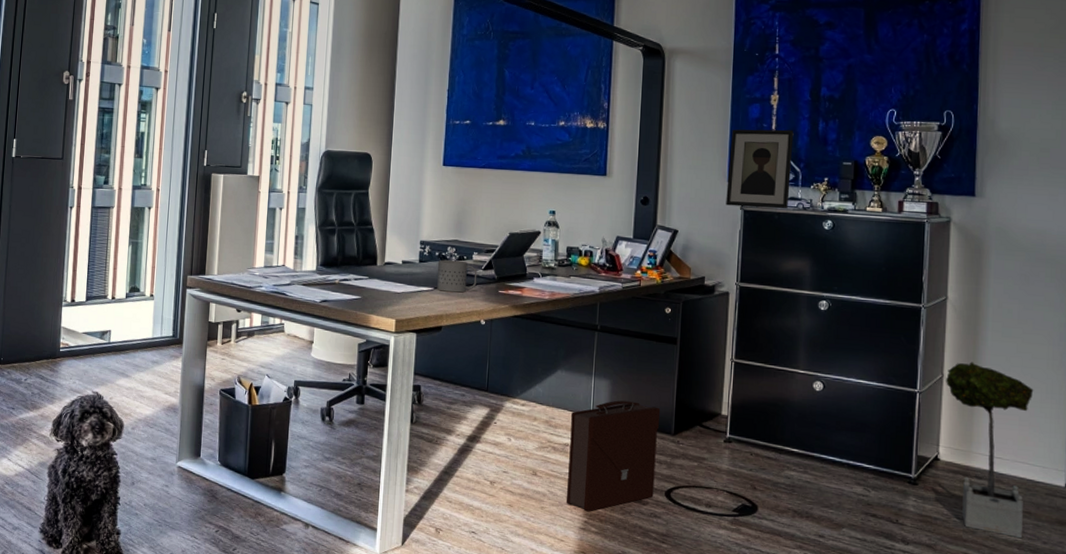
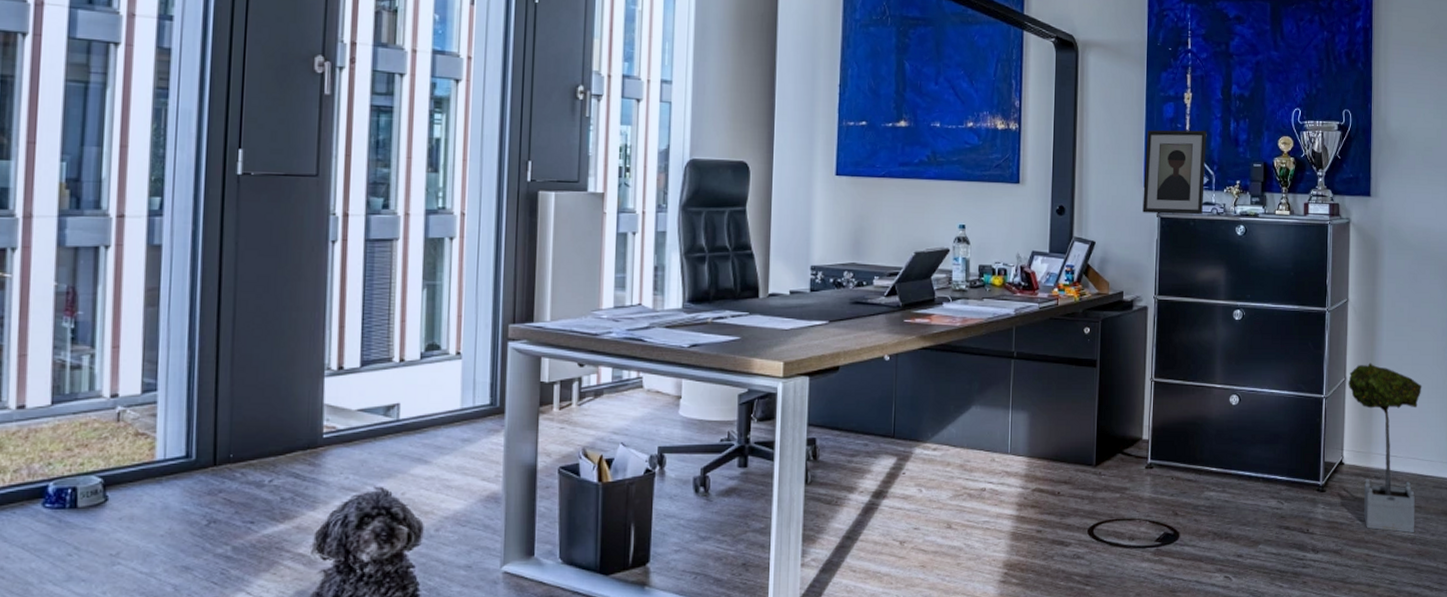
mug: present [437,259,477,293] -> none [832,287,879,325]
briefcase: present [565,400,661,512] -> none [984,434,1081,562]

